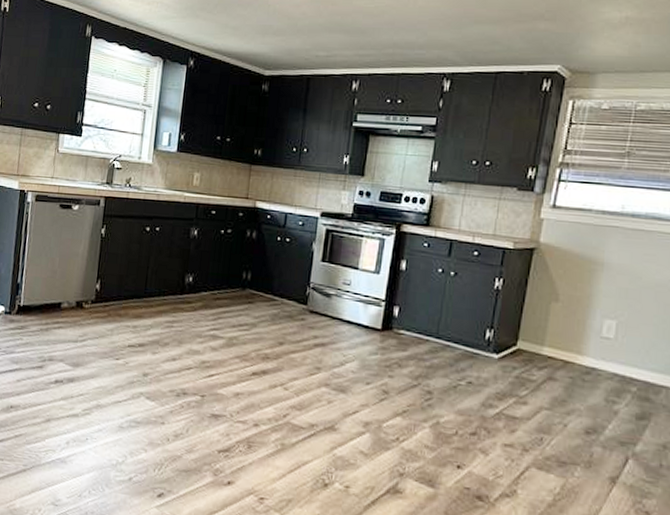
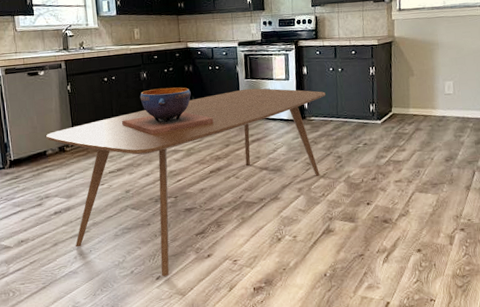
dining table: none [65,274,427,496] -> present [46,88,326,277]
decorative bowl: none [156,252,270,311] -> present [122,87,214,135]

